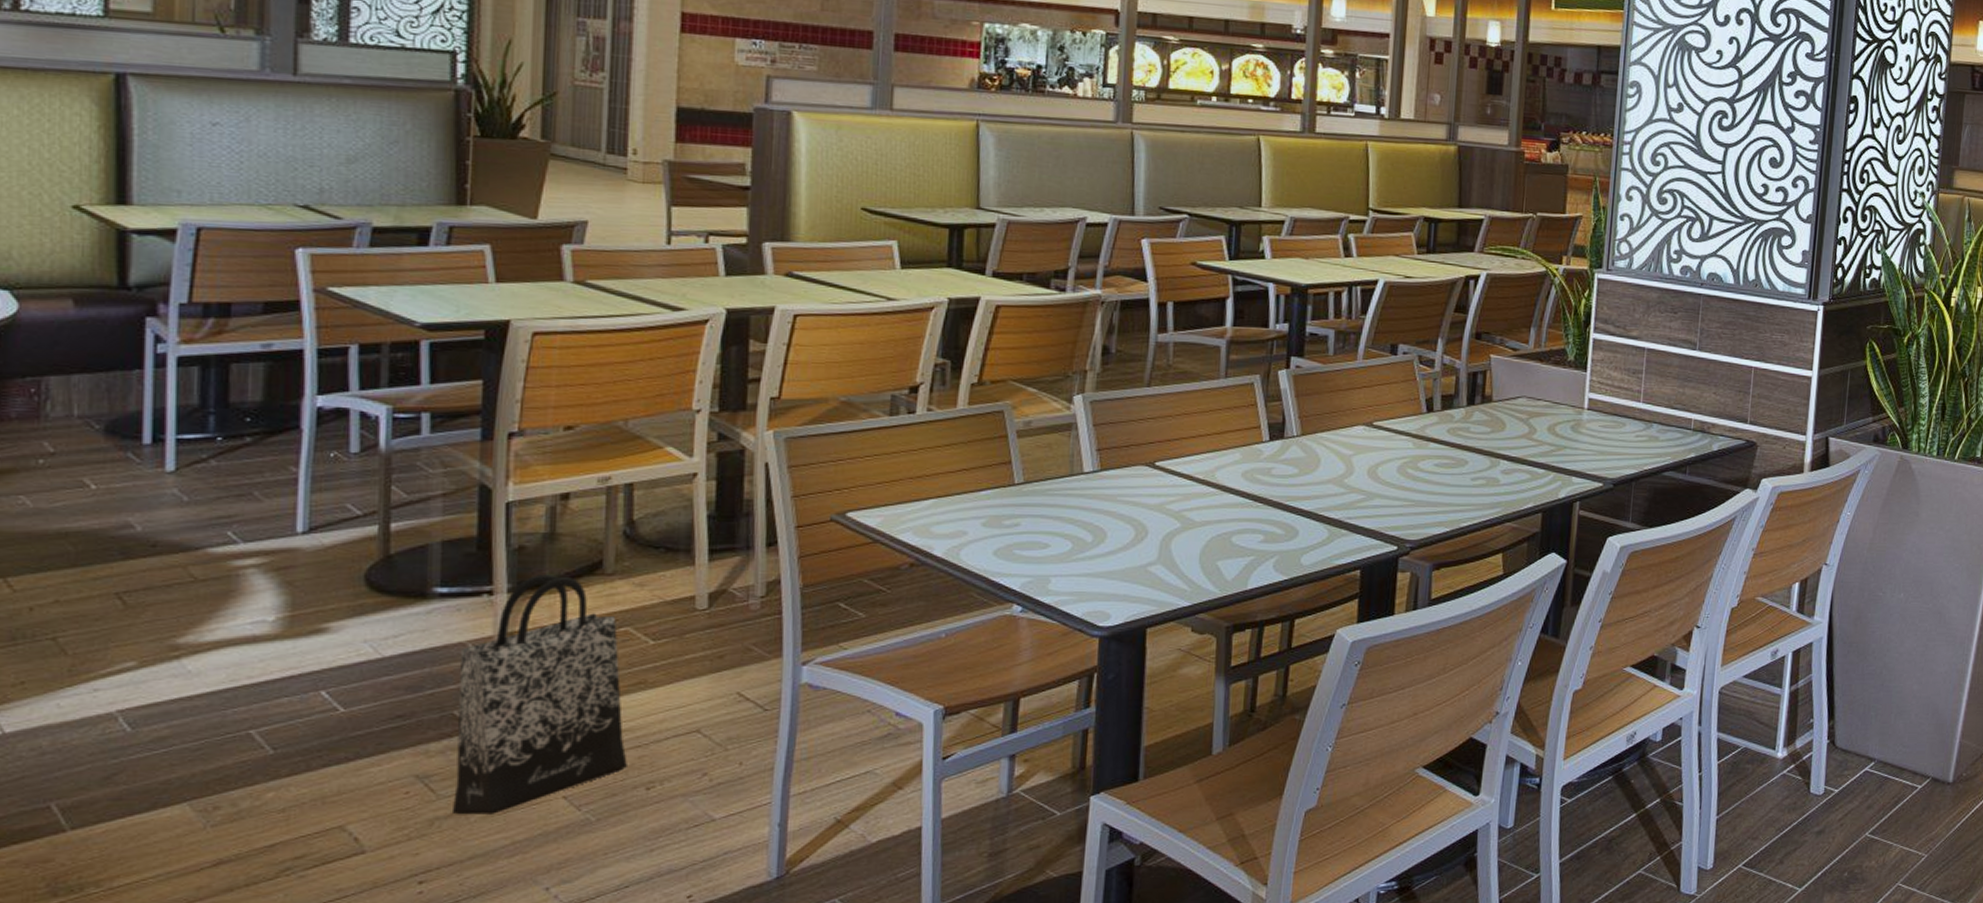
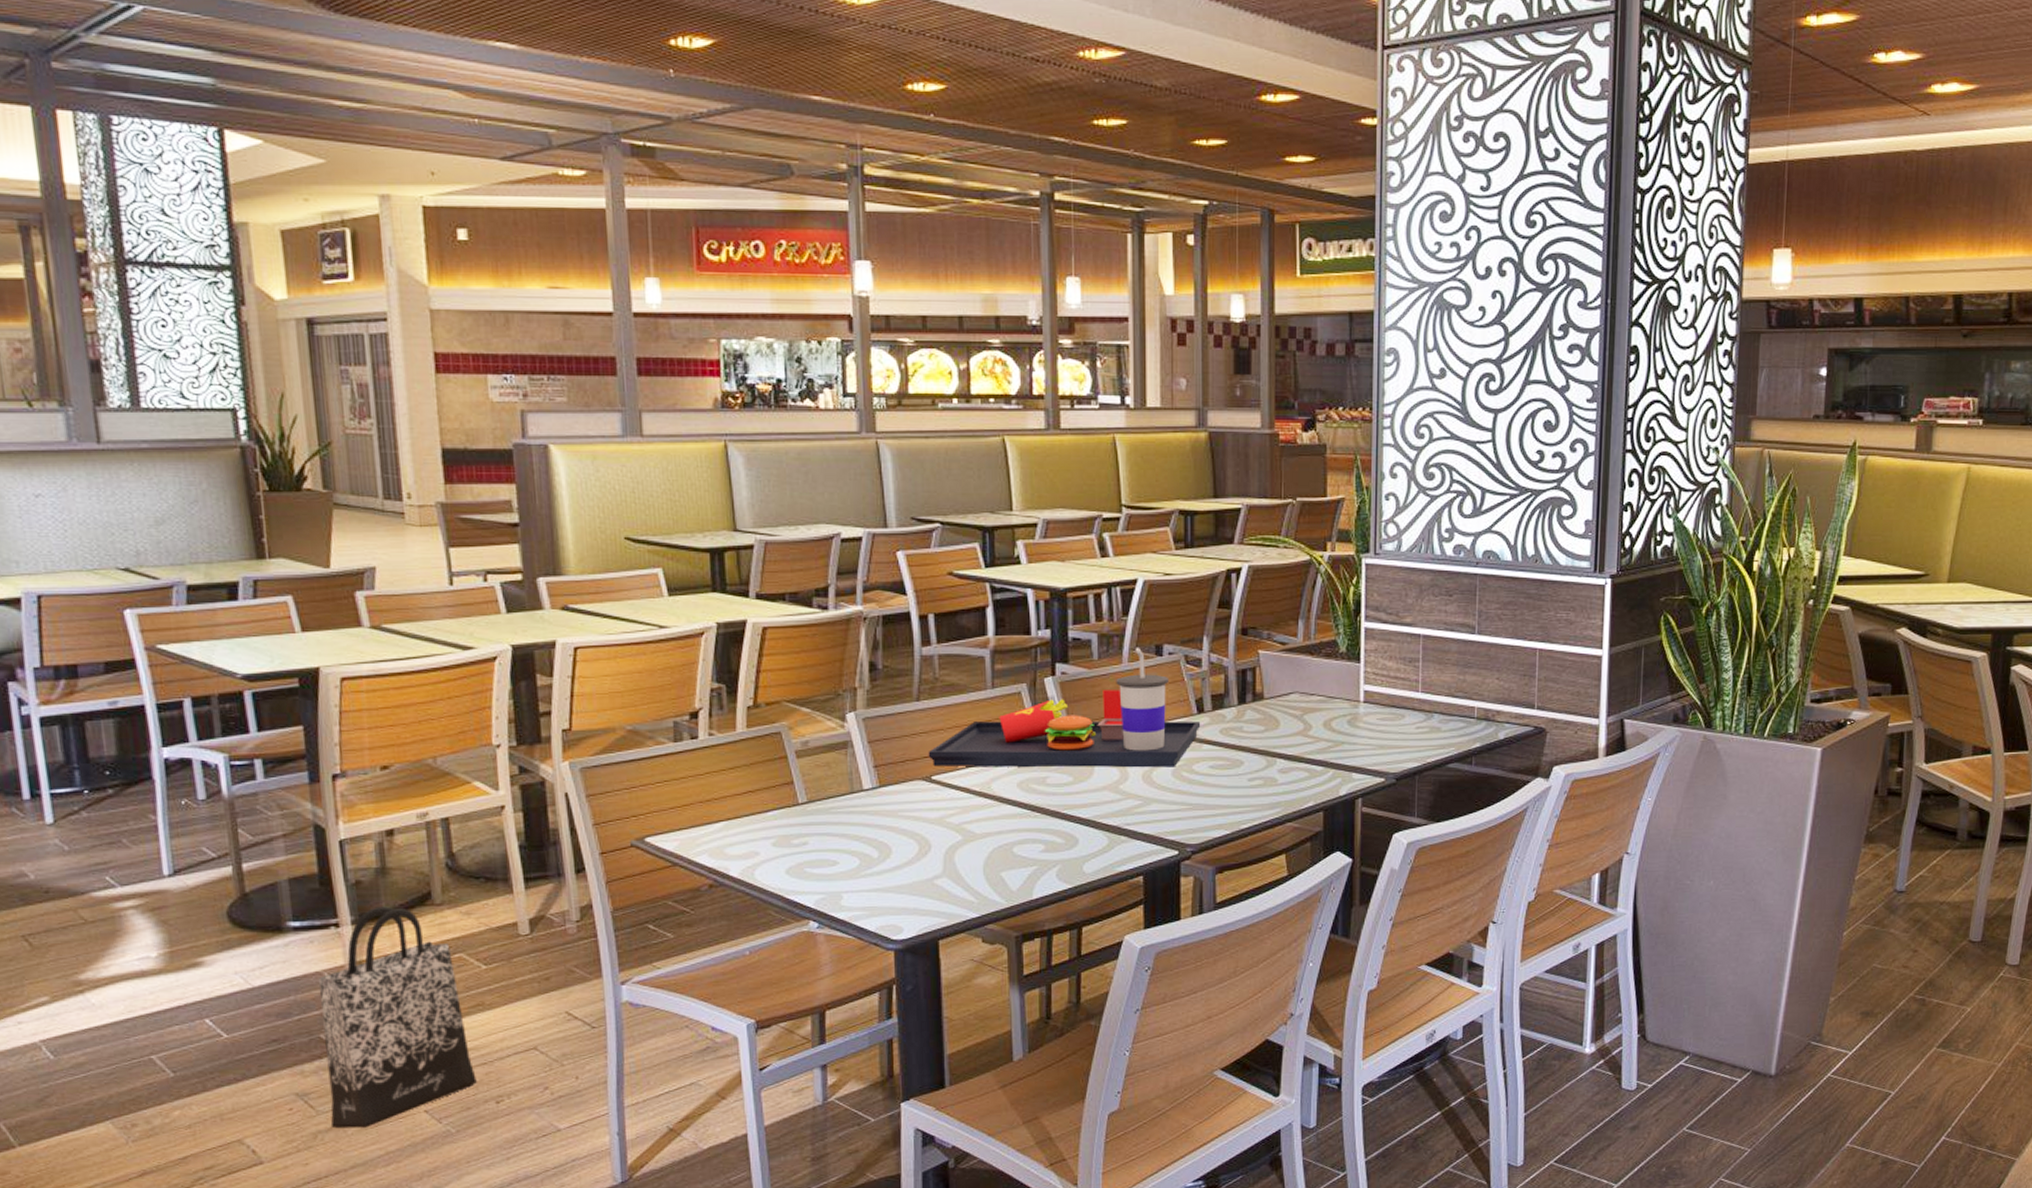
food tray: none [1153,345,1430,464] -> present [928,647,1201,768]

